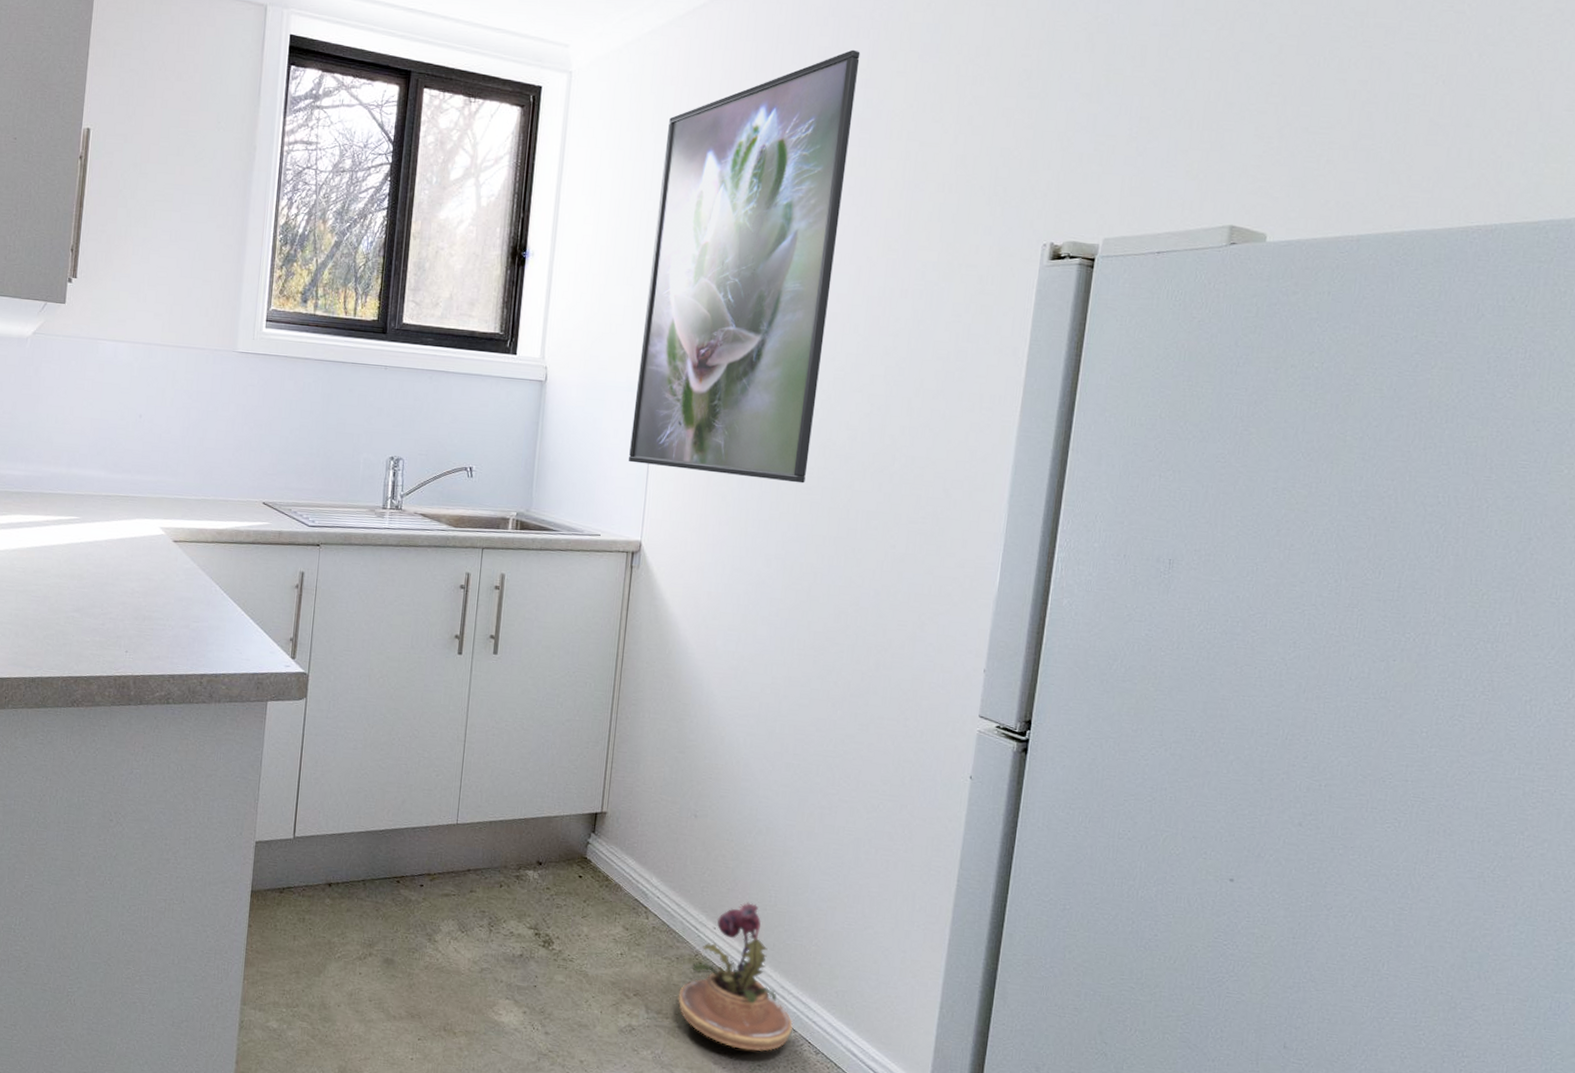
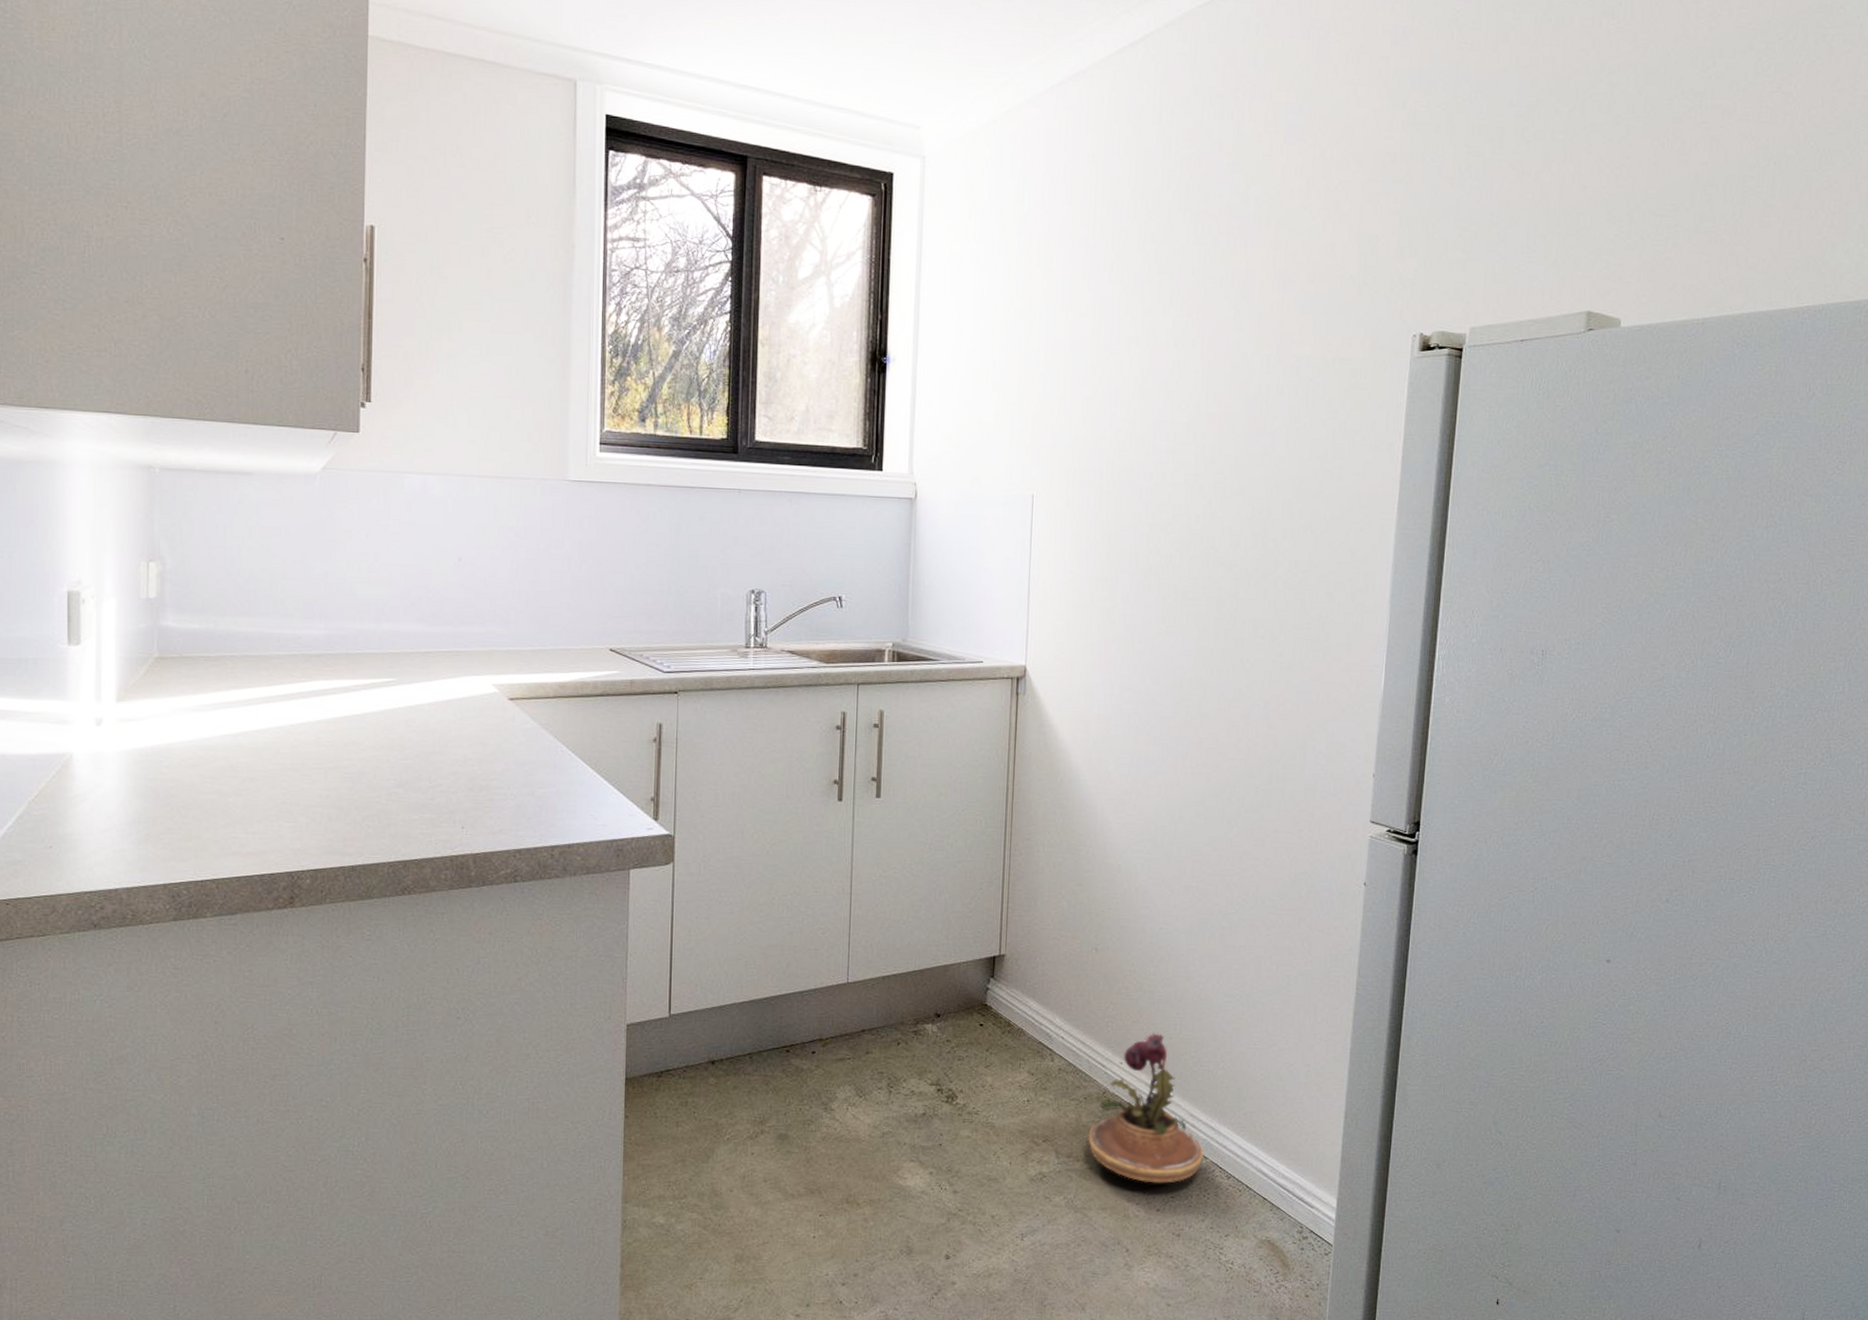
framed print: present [629,49,861,484] -> none [1008,131,1226,595]

